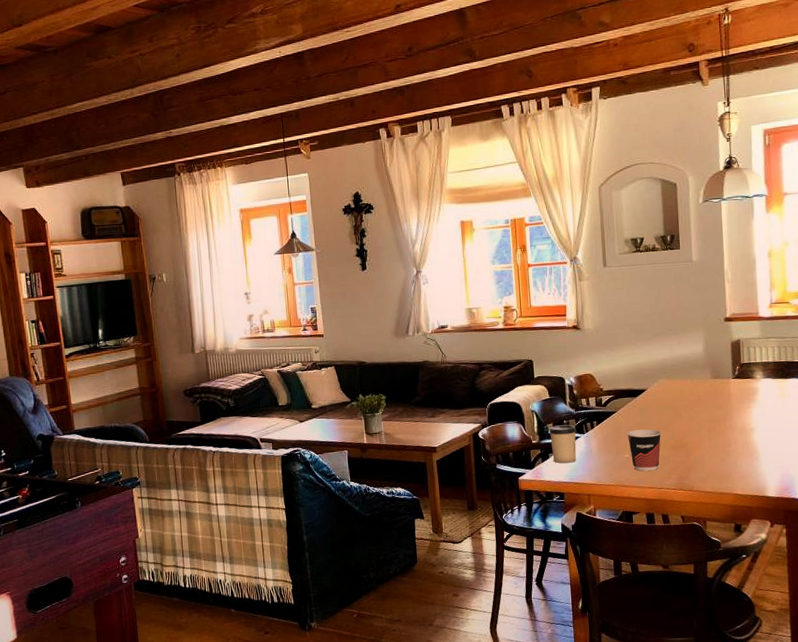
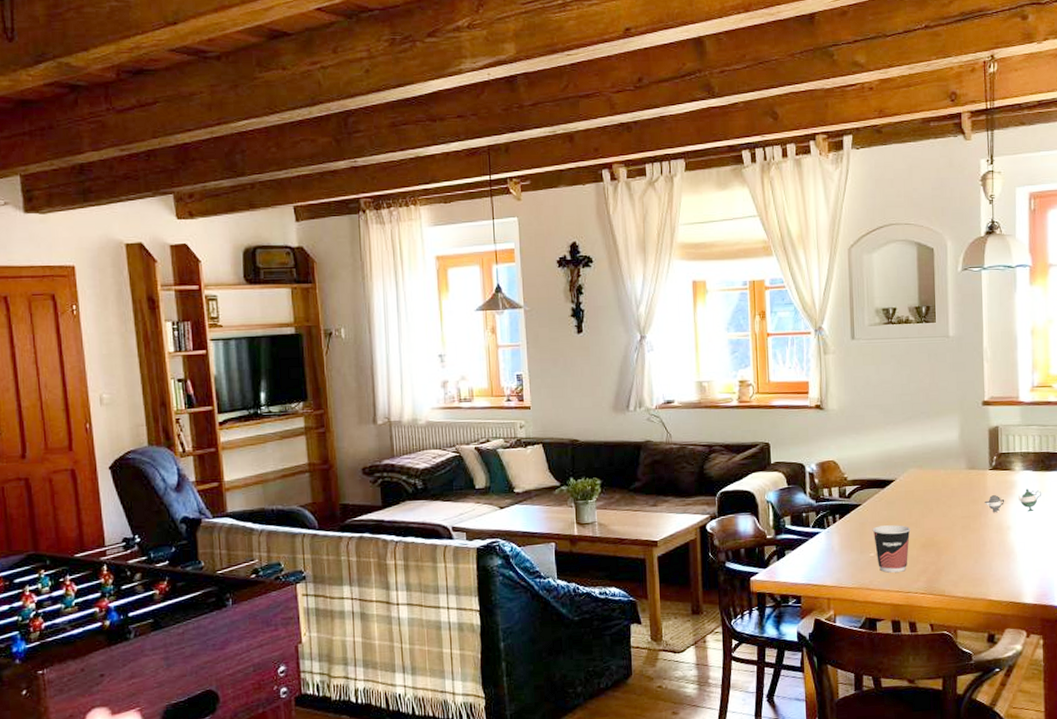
cup: present [549,424,577,464] -> none [786,518,817,563]
teapot: none [729,394,781,416] -> present [985,488,1041,512]

